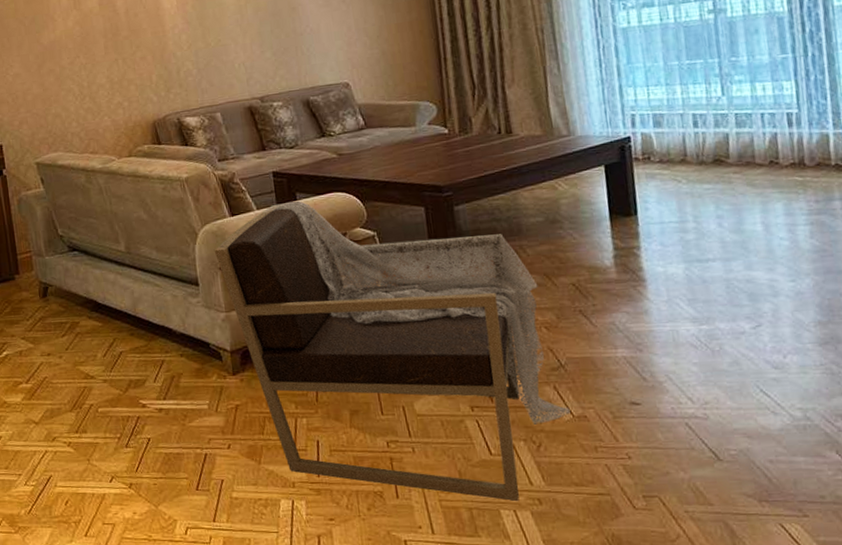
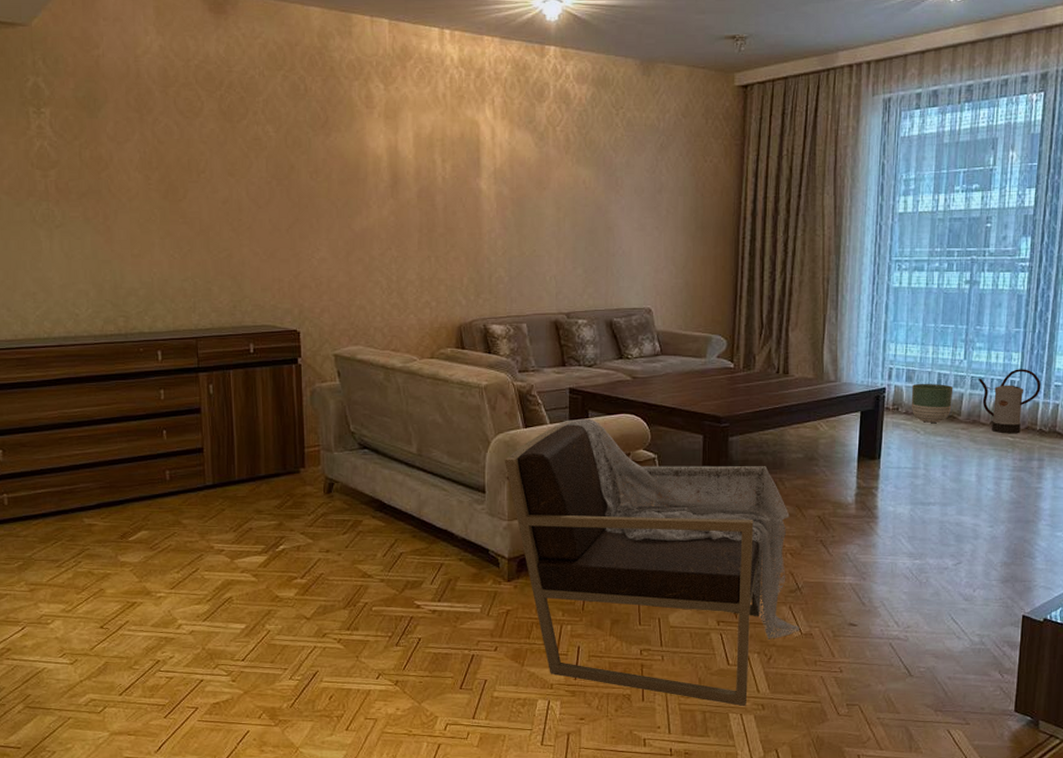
planter: none [662,125,717,170] -> present [911,383,953,423]
watering can: none [744,98,828,173] -> present [978,369,1041,434]

